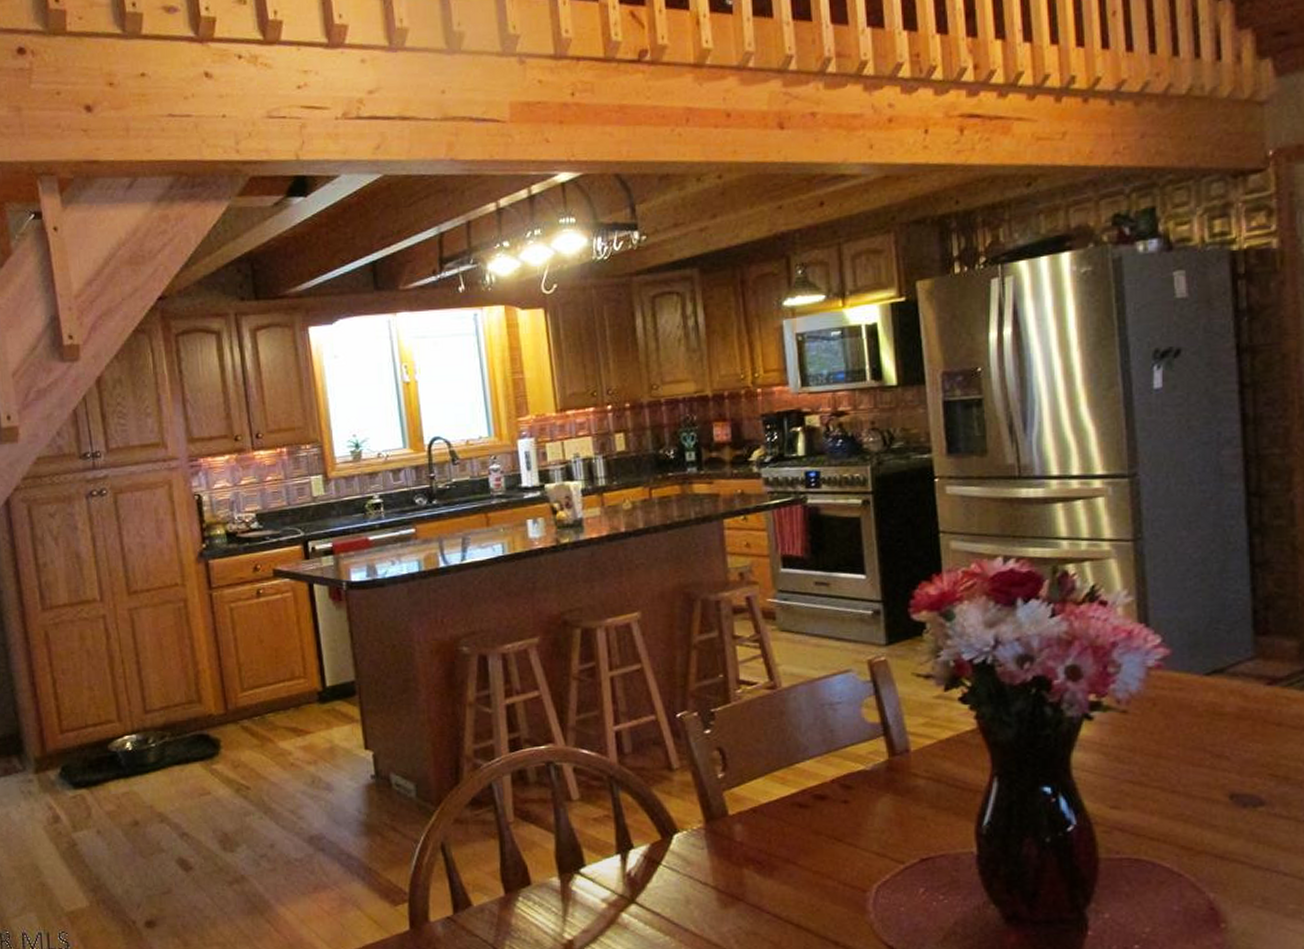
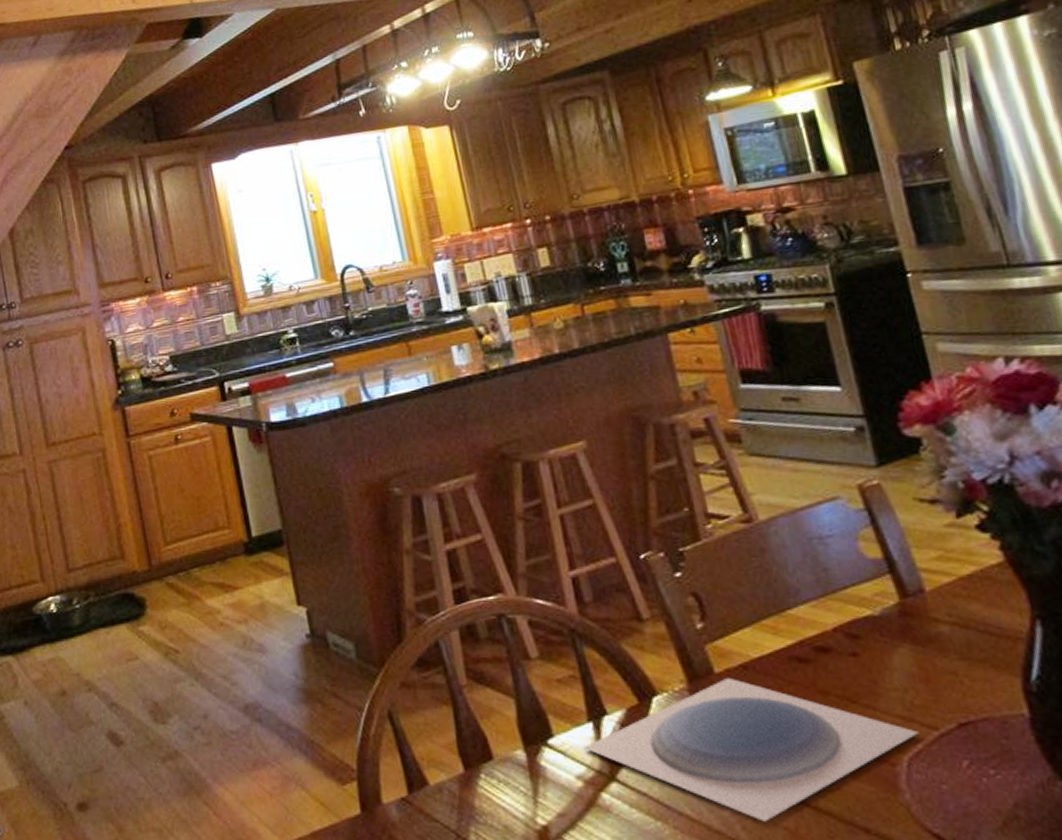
plate: none [610,819,888,936] -> present [583,677,919,822]

